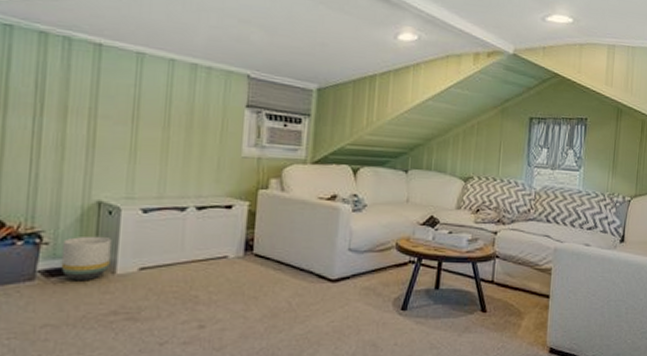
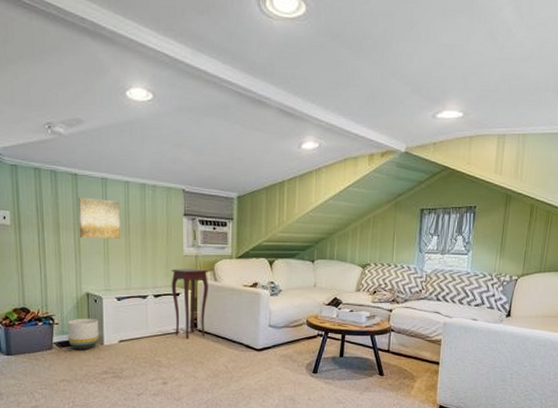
wall art: none [97,74,159,132] -> present [77,197,120,240]
side table: none [221,173,274,267] -> present [171,268,208,339]

